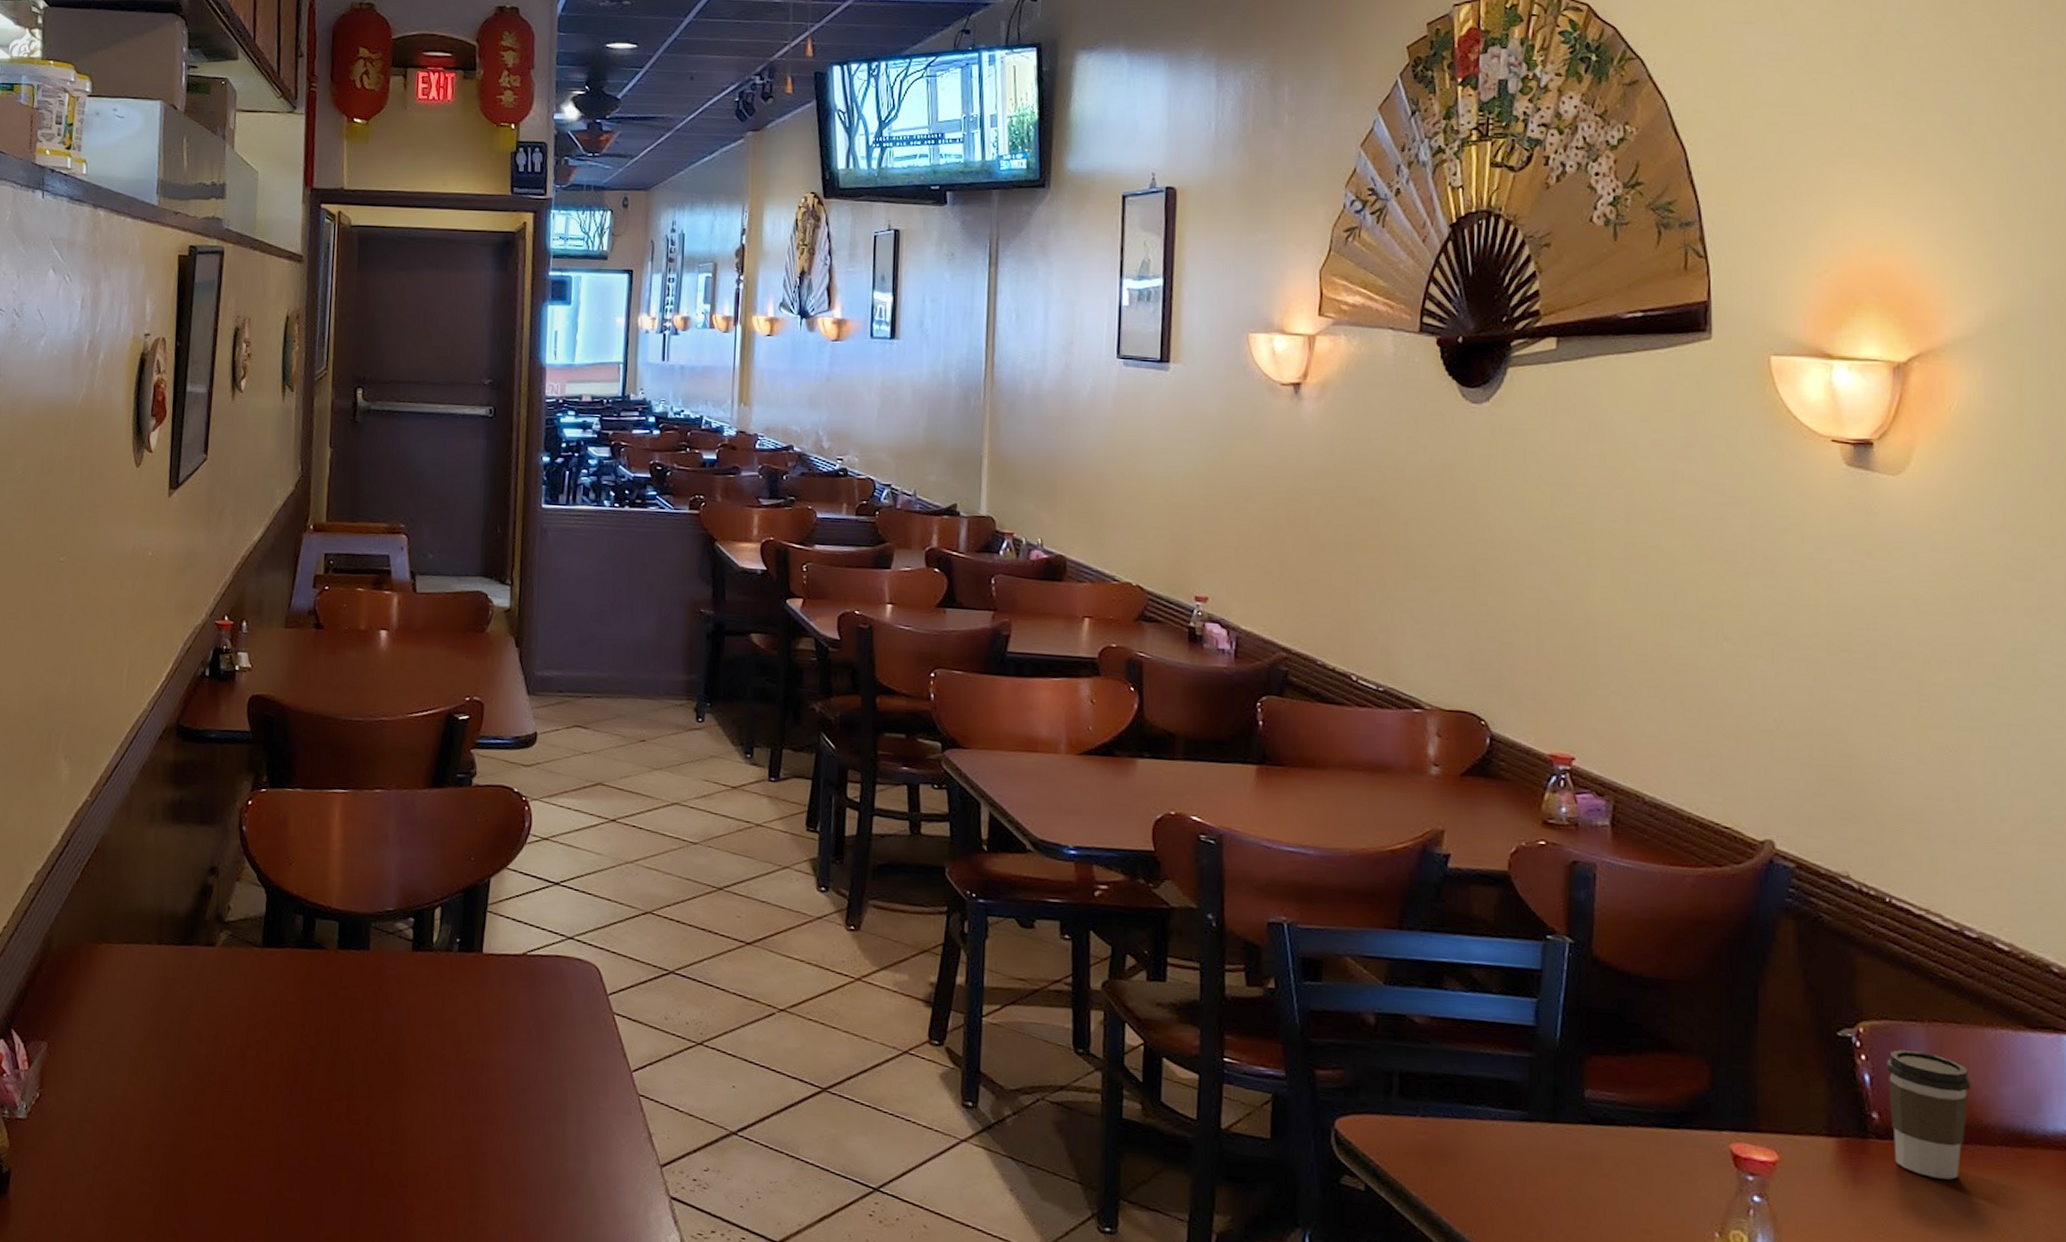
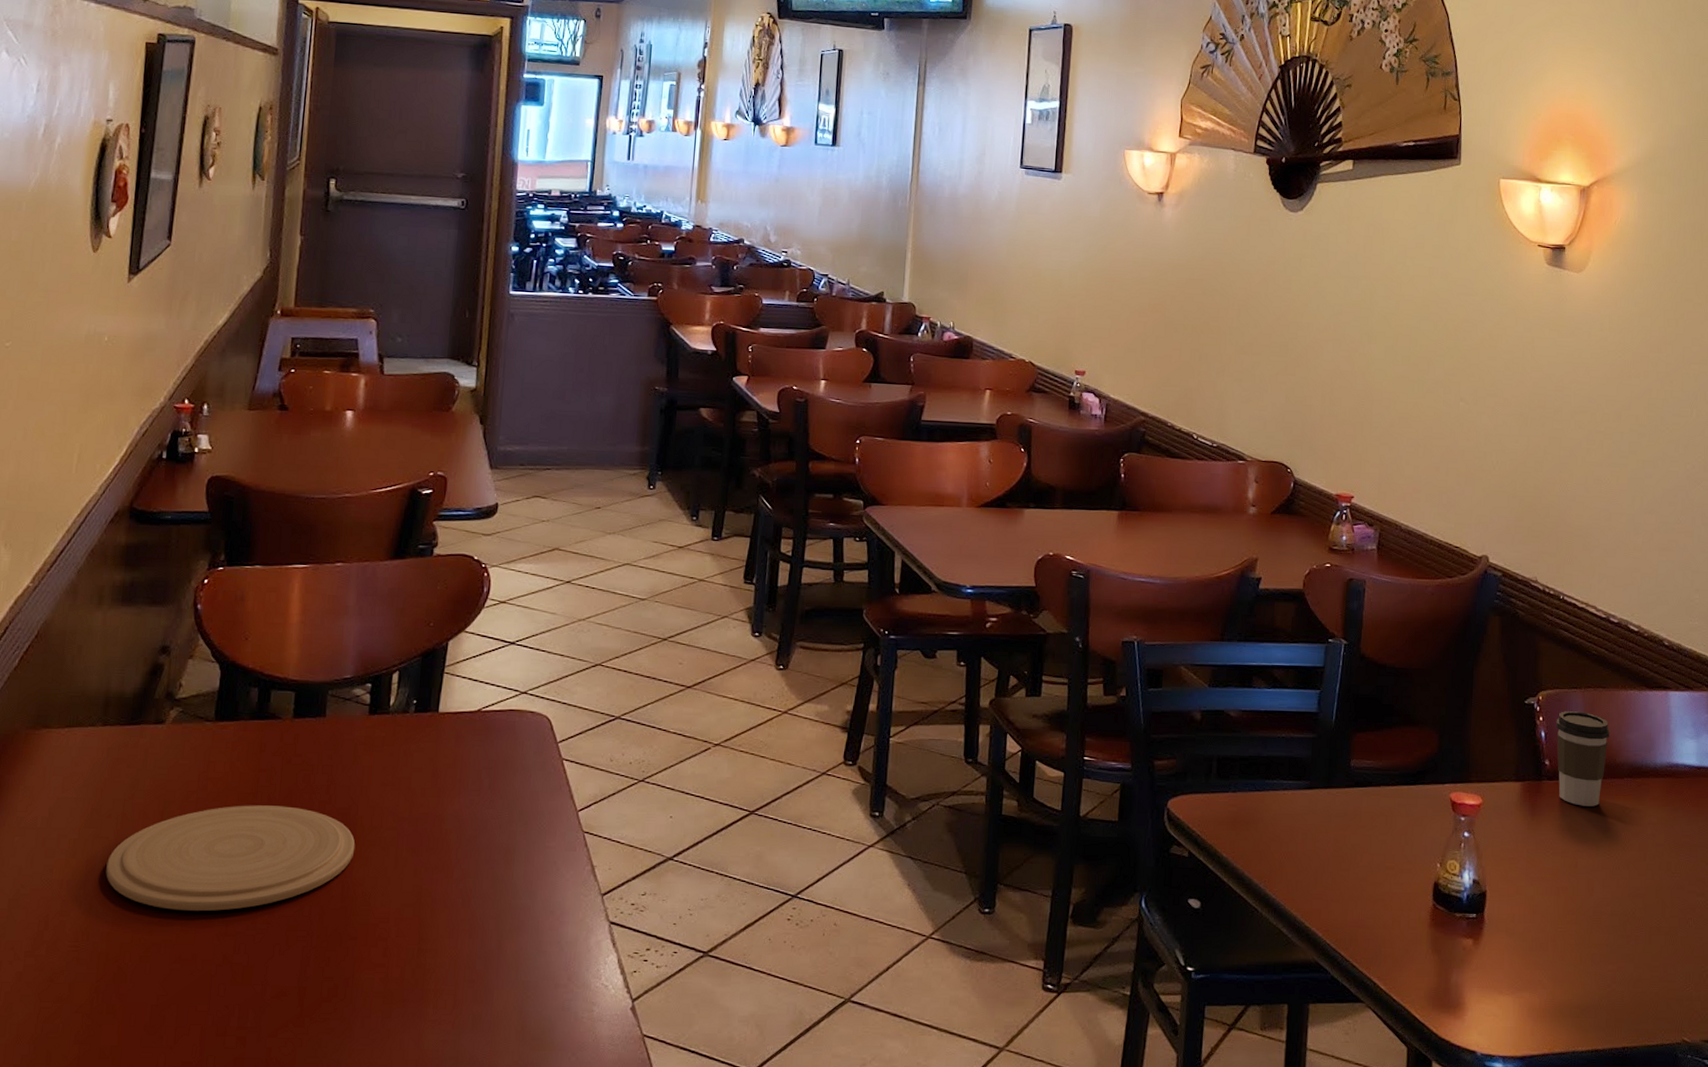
plate: none [165,1036,403,1144] -> present [106,805,356,912]

